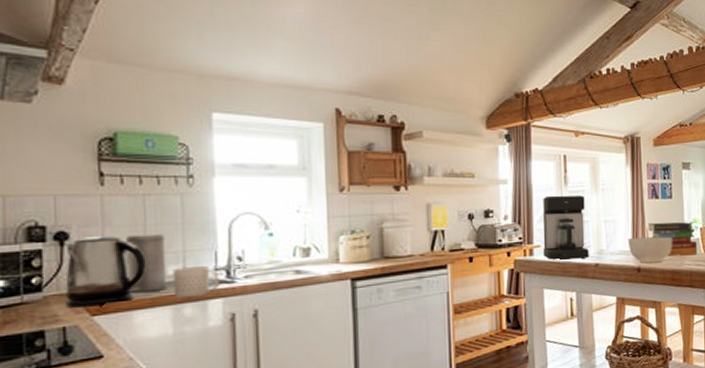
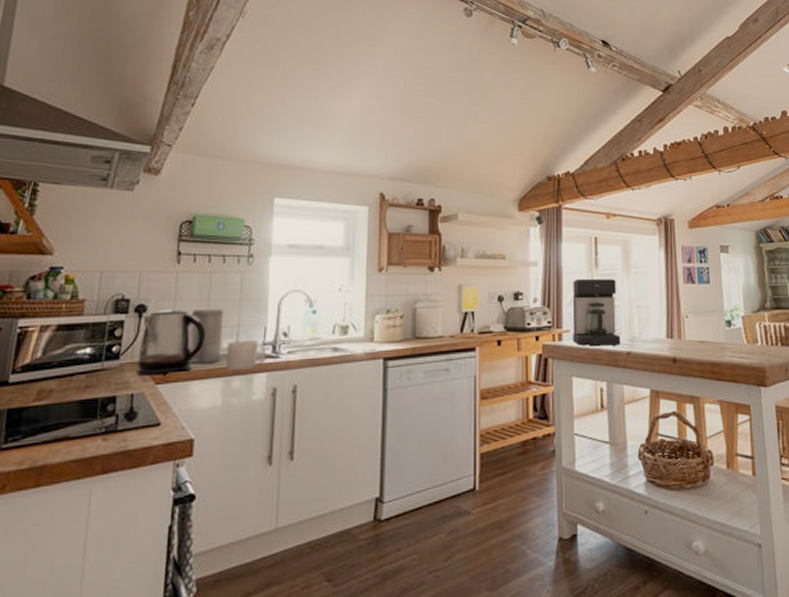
bowl: present [627,236,673,264] -> none [662,324,712,353]
books: present [647,222,698,257] -> none [683,309,740,347]

